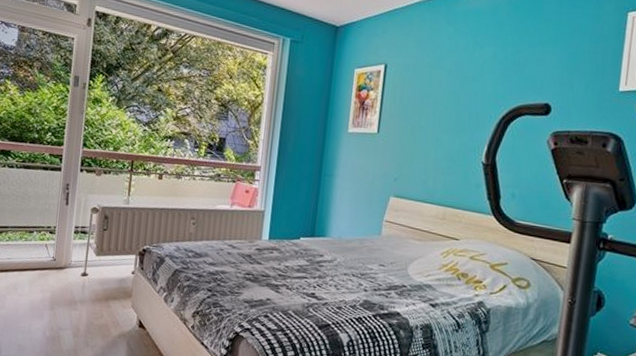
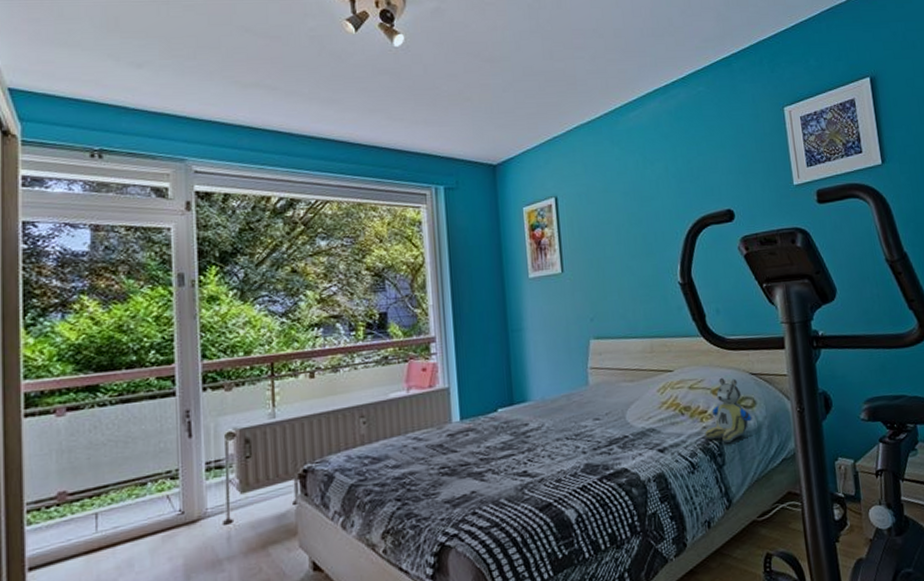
stuffed animal: none [475,255,524,315] -> present [704,377,753,444]

